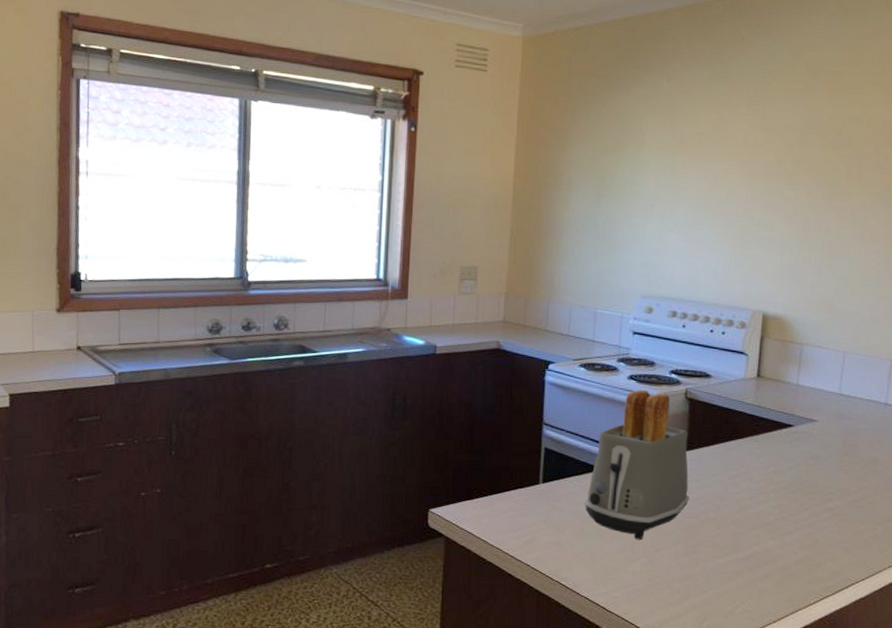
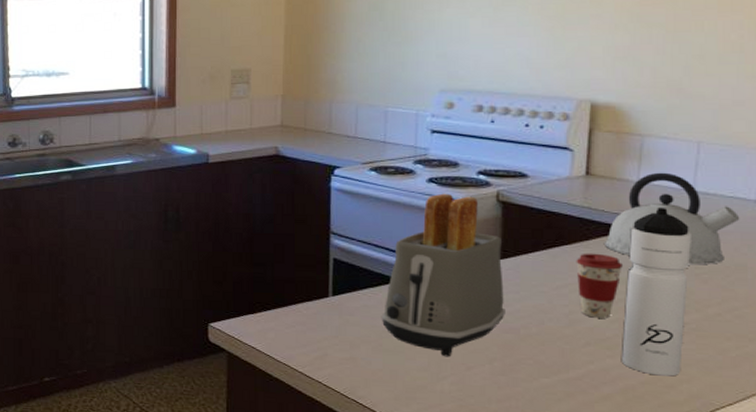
coffee cup: none [747,446,784,505] -> present [576,253,622,318]
kettle: none [770,376,874,458] -> present [605,172,740,264]
water bottle: none [780,406,837,556] -> present [620,206,691,376]

